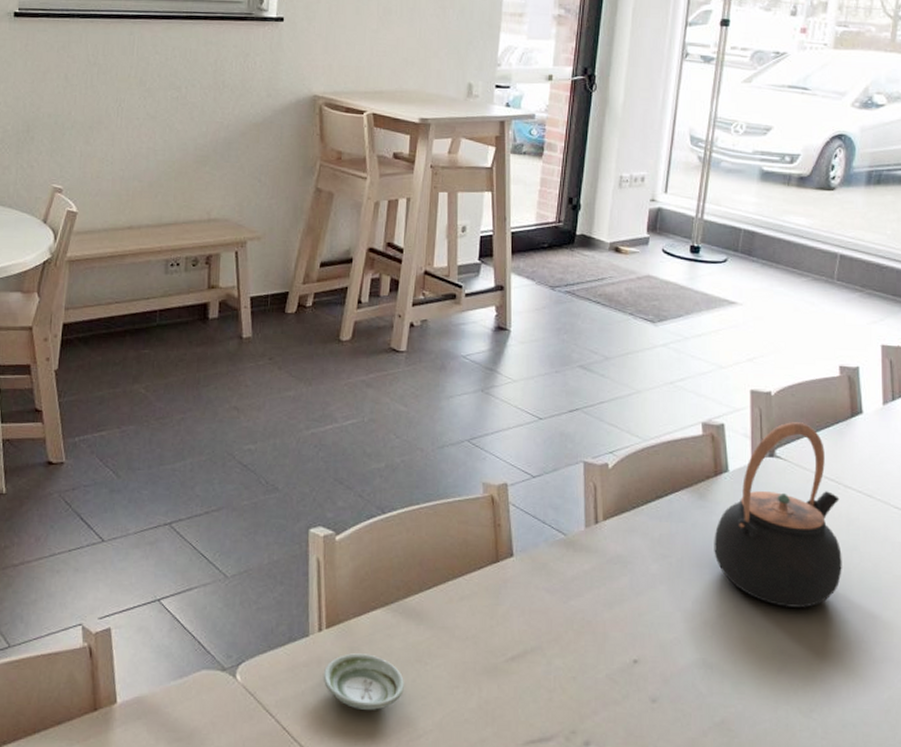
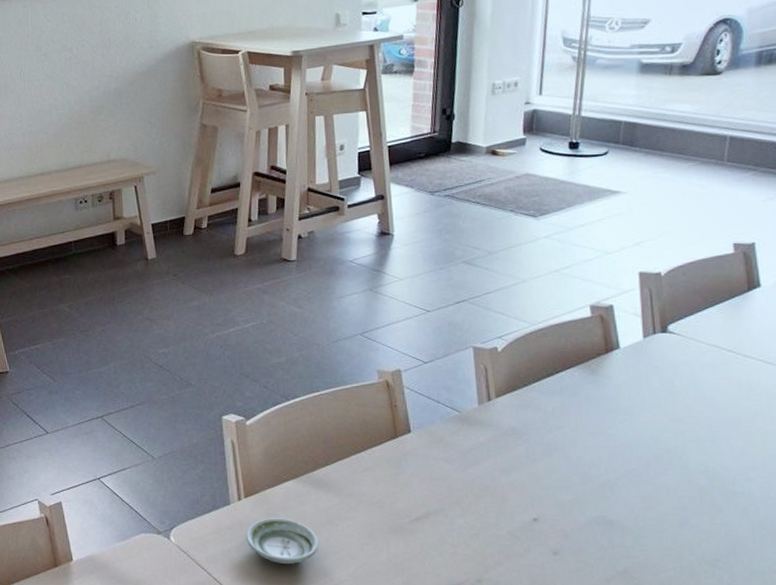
teapot: present [714,422,842,608] -> none [608,299,744,469]

